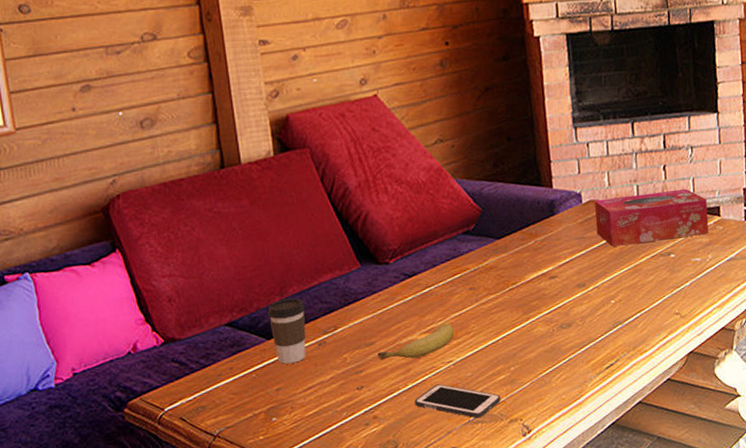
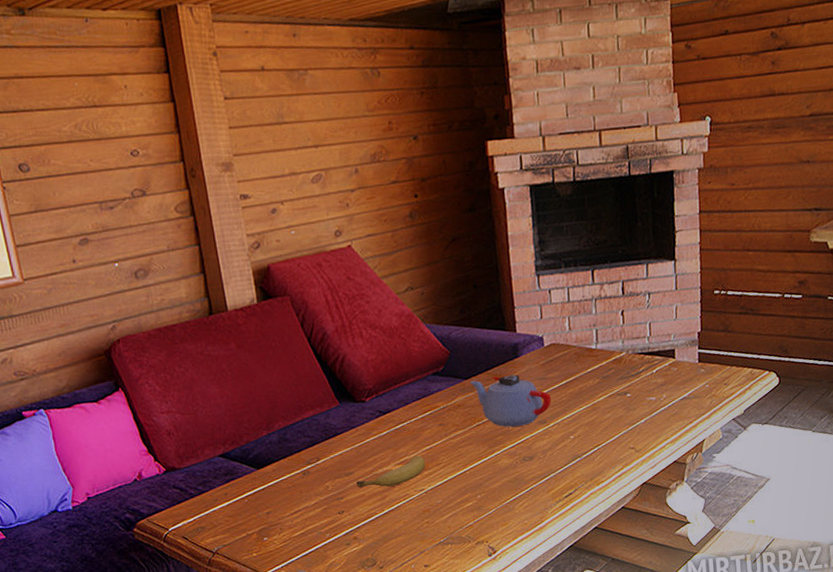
coffee cup: present [267,298,306,364] -> none [256,432,292,491]
cell phone: present [414,384,501,419] -> none [390,509,469,540]
teapot: none [503,233,591,291] -> present [470,374,552,427]
tissue box: present [594,188,709,247] -> none [556,332,664,387]

